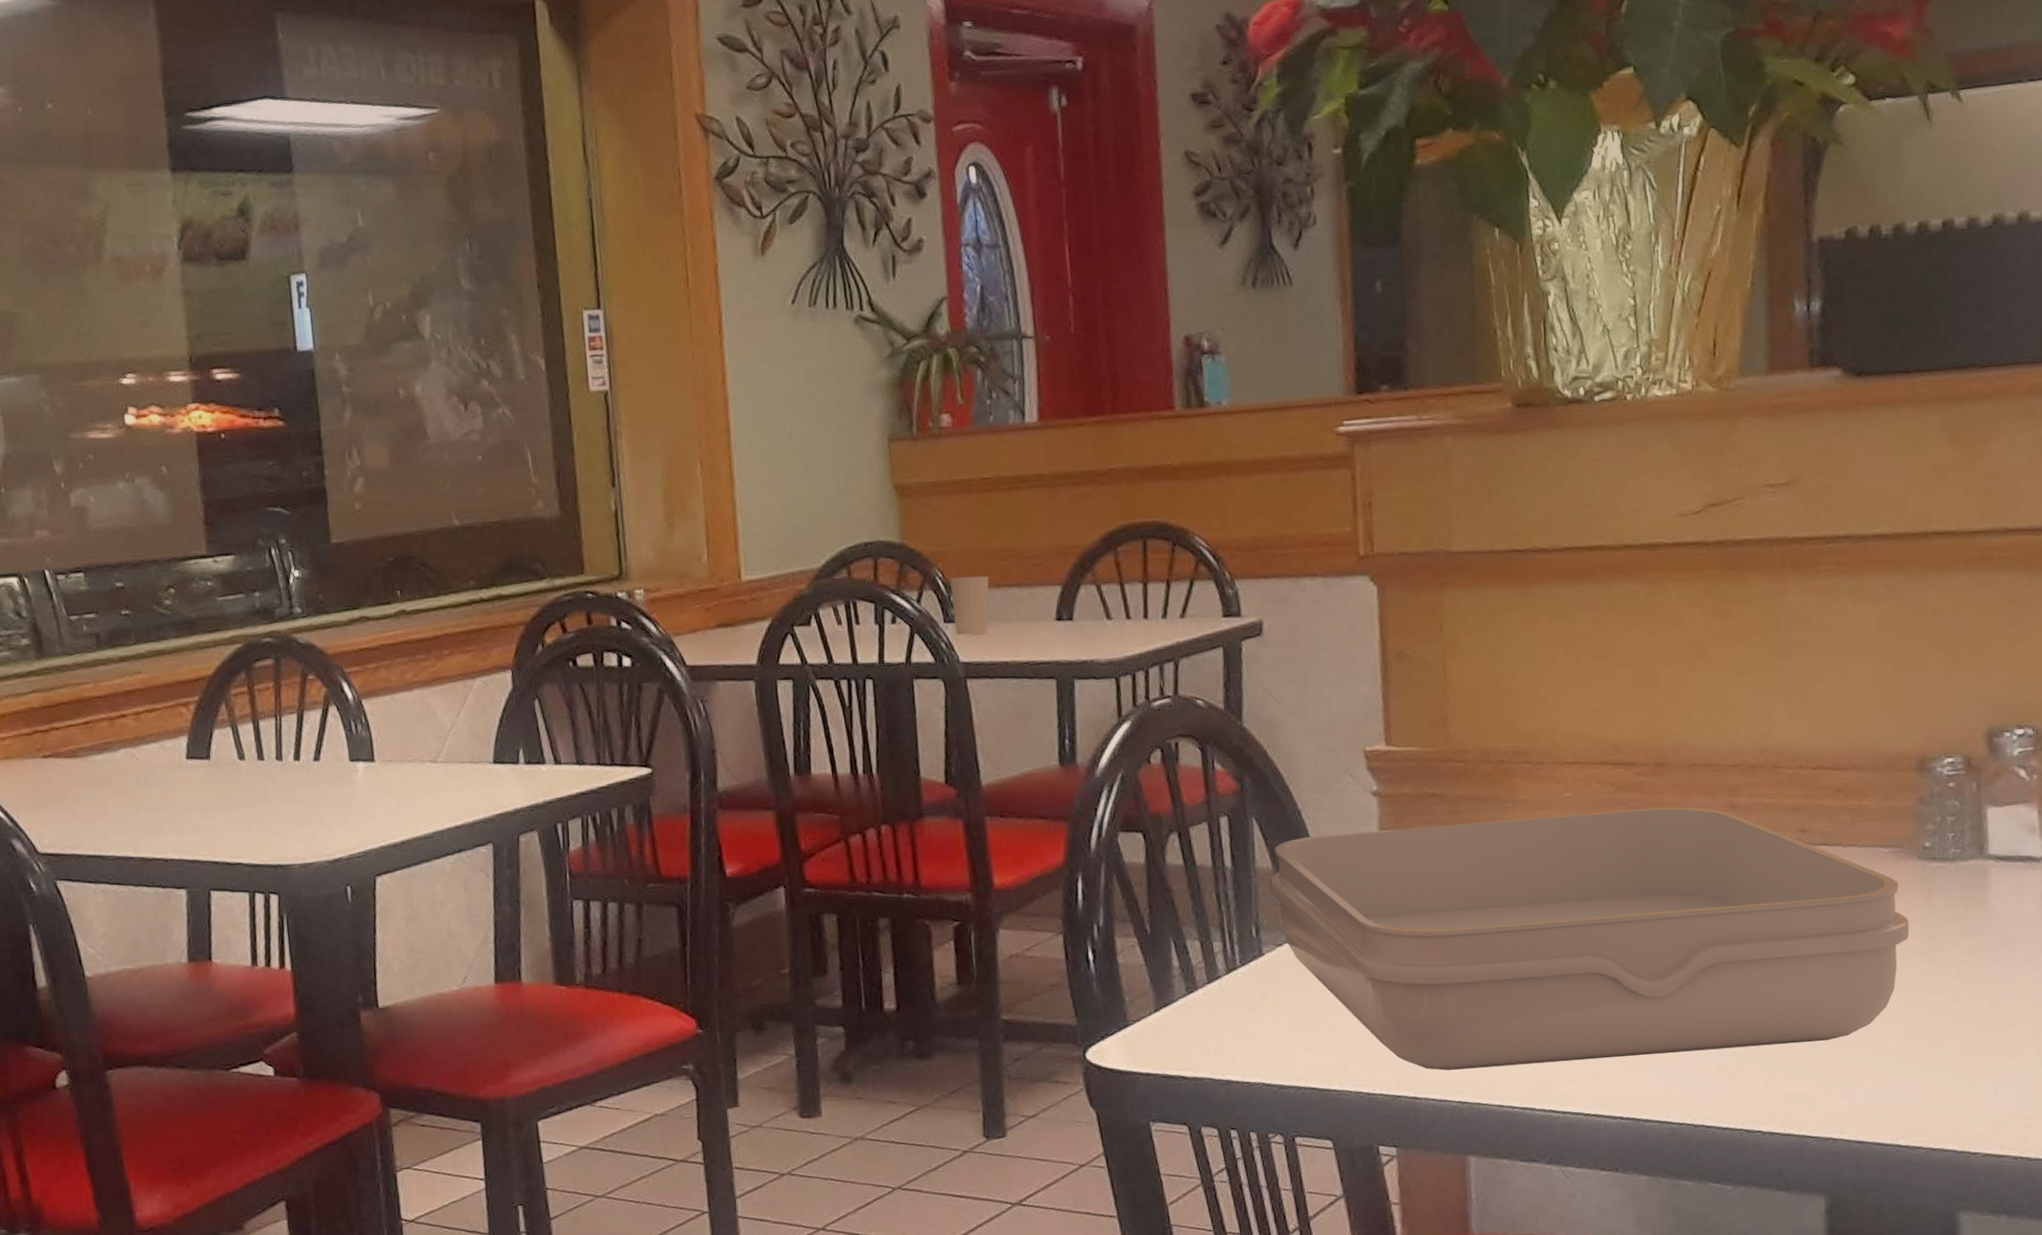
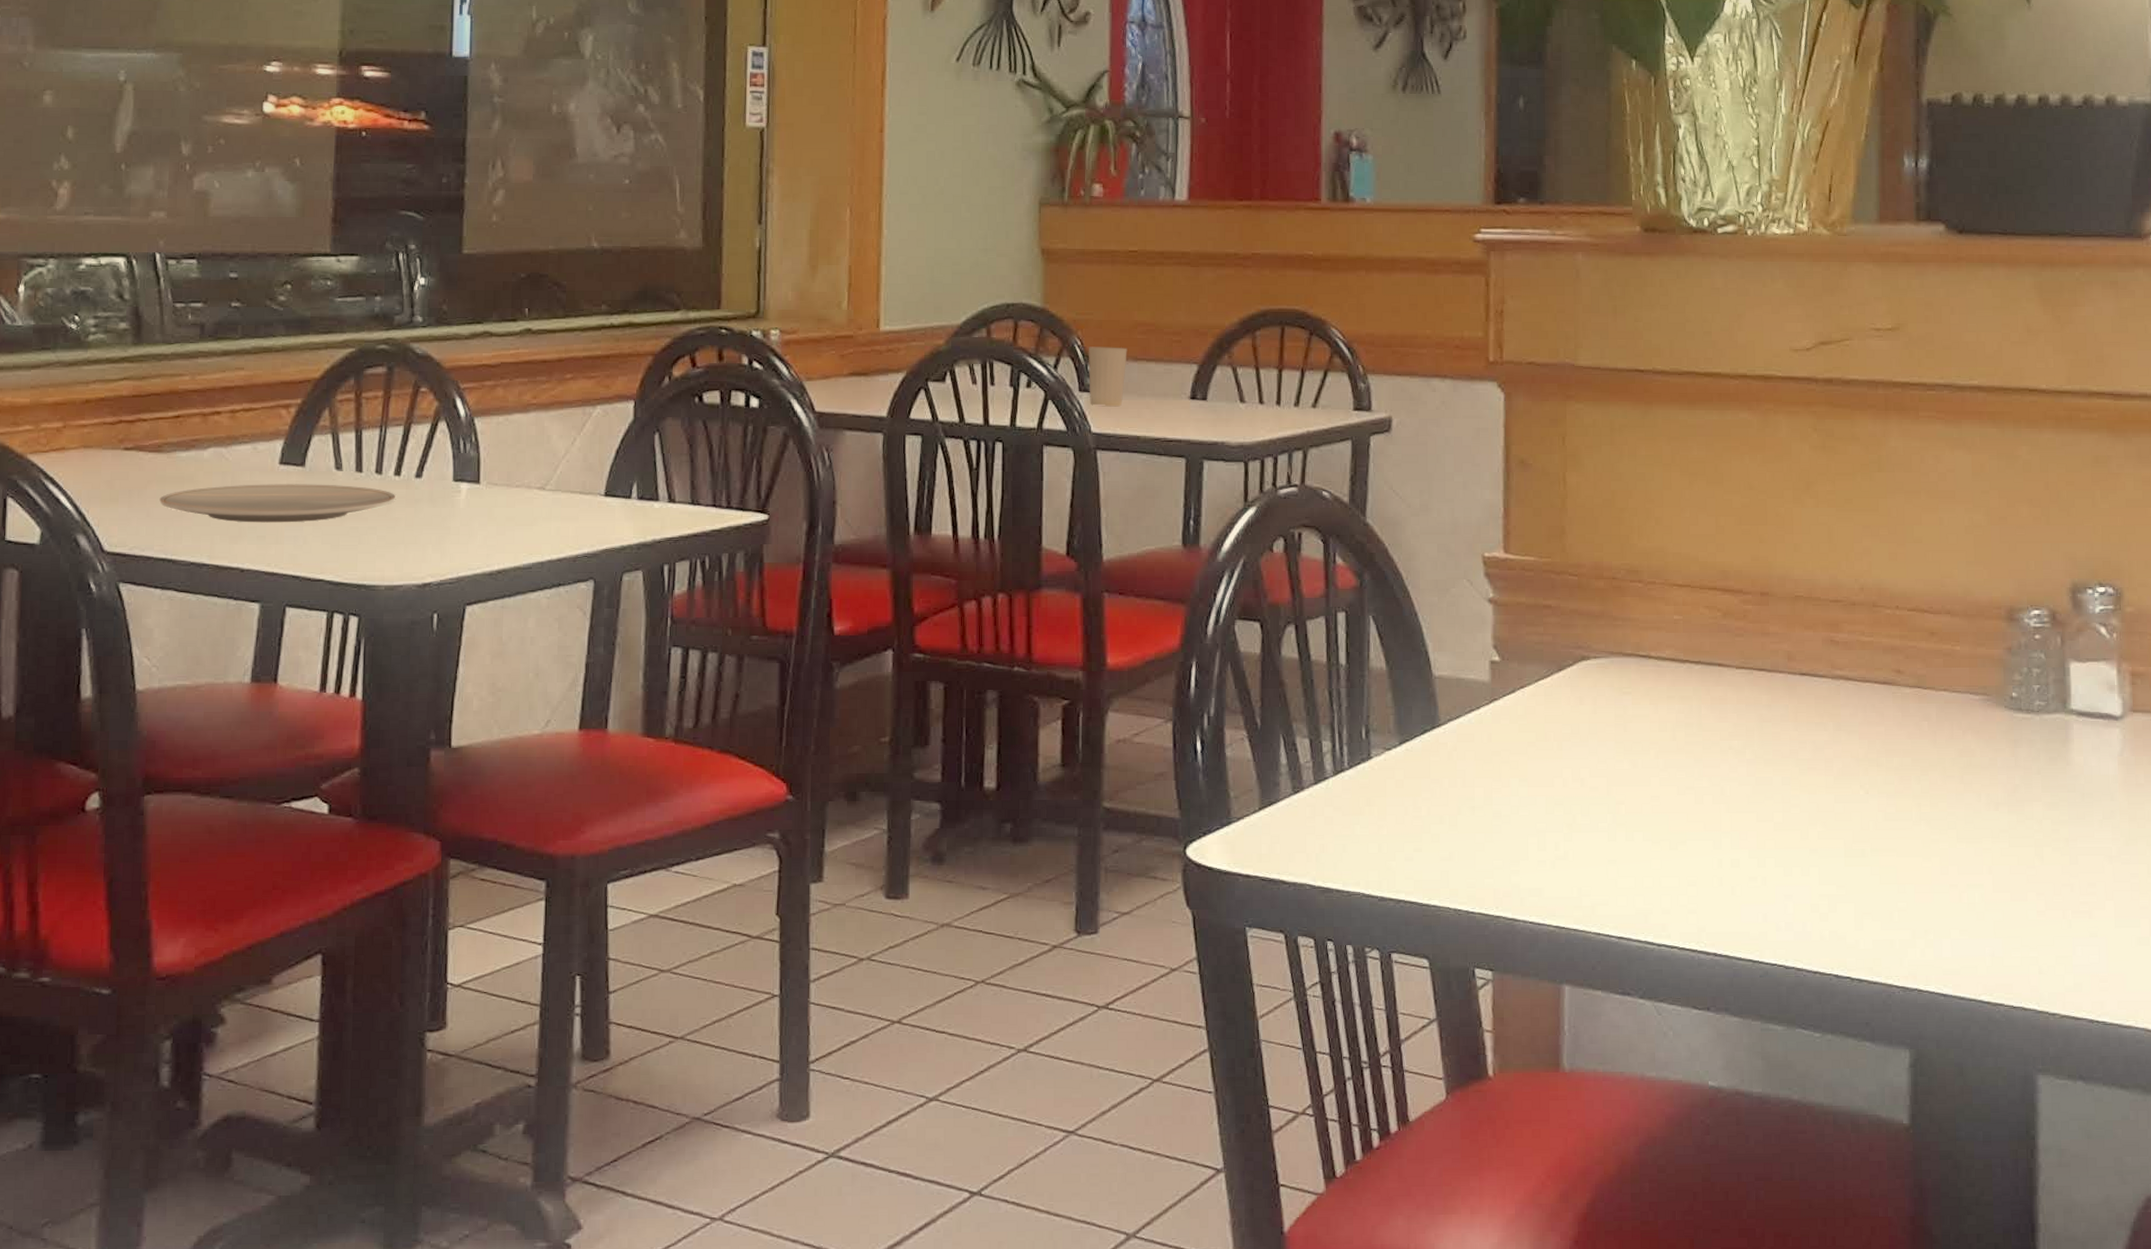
plate: none [81,773,298,816] -> present [159,484,395,523]
baking dish: present [1269,807,1910,1071] -> none [1382,637,1996,892]

